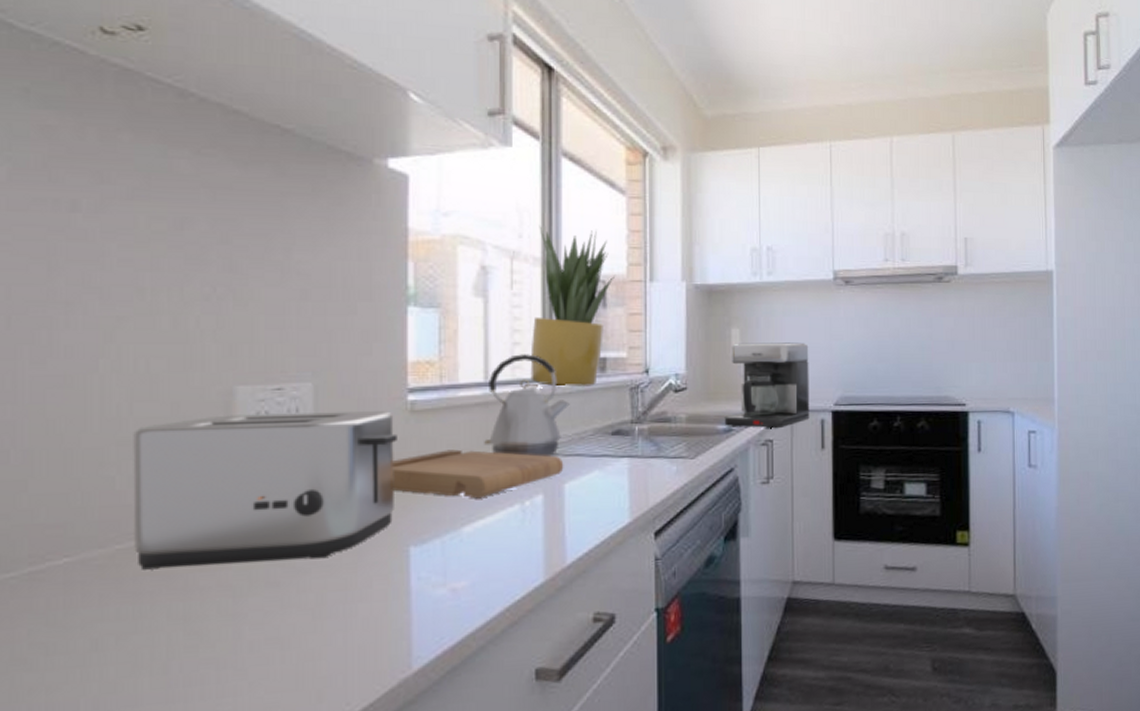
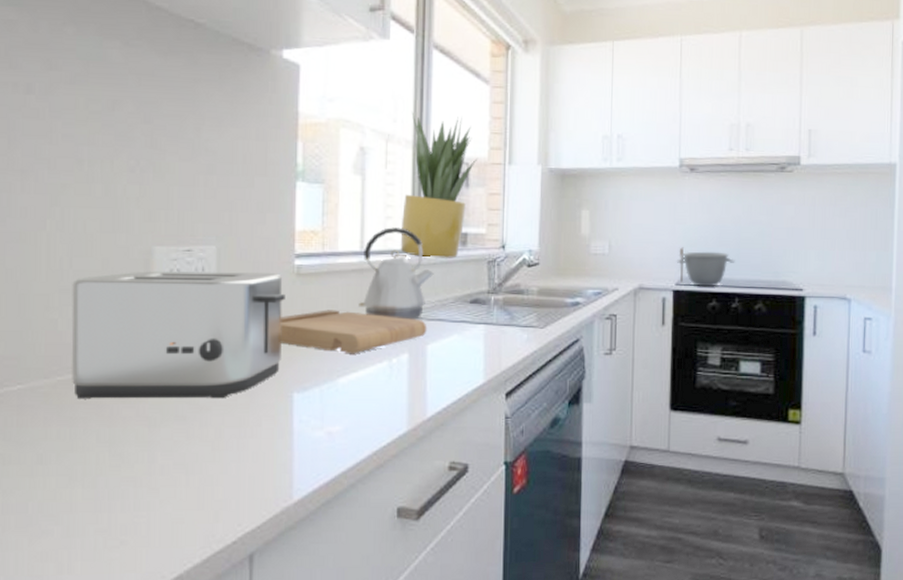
coffee maker: present [724,342,810,429] -> none [572,223,654,305]
cooking pot: none [834,365,895,406] -> present [676,247,735,287]

